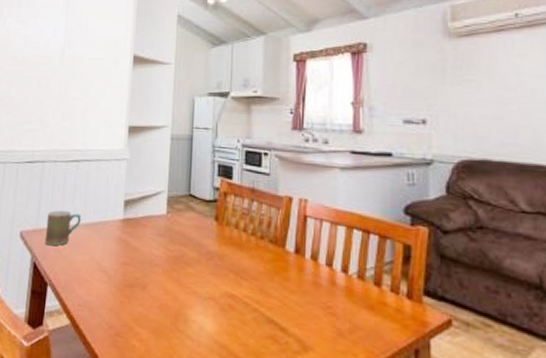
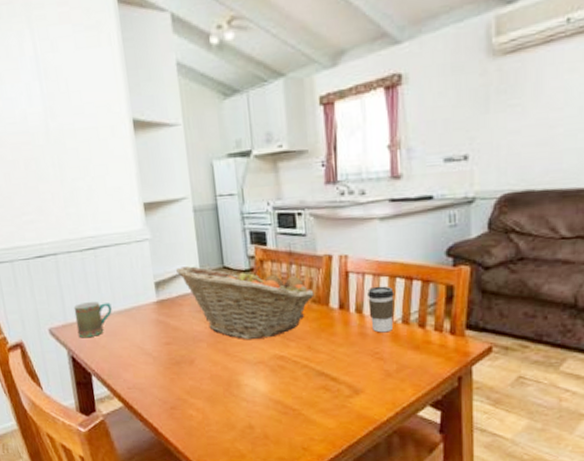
fruit basket: none [146,189,272,273] -> present [176,265,314,340]
coffee cup: none [324,234,351,286] -> present [367,286,395,333]

